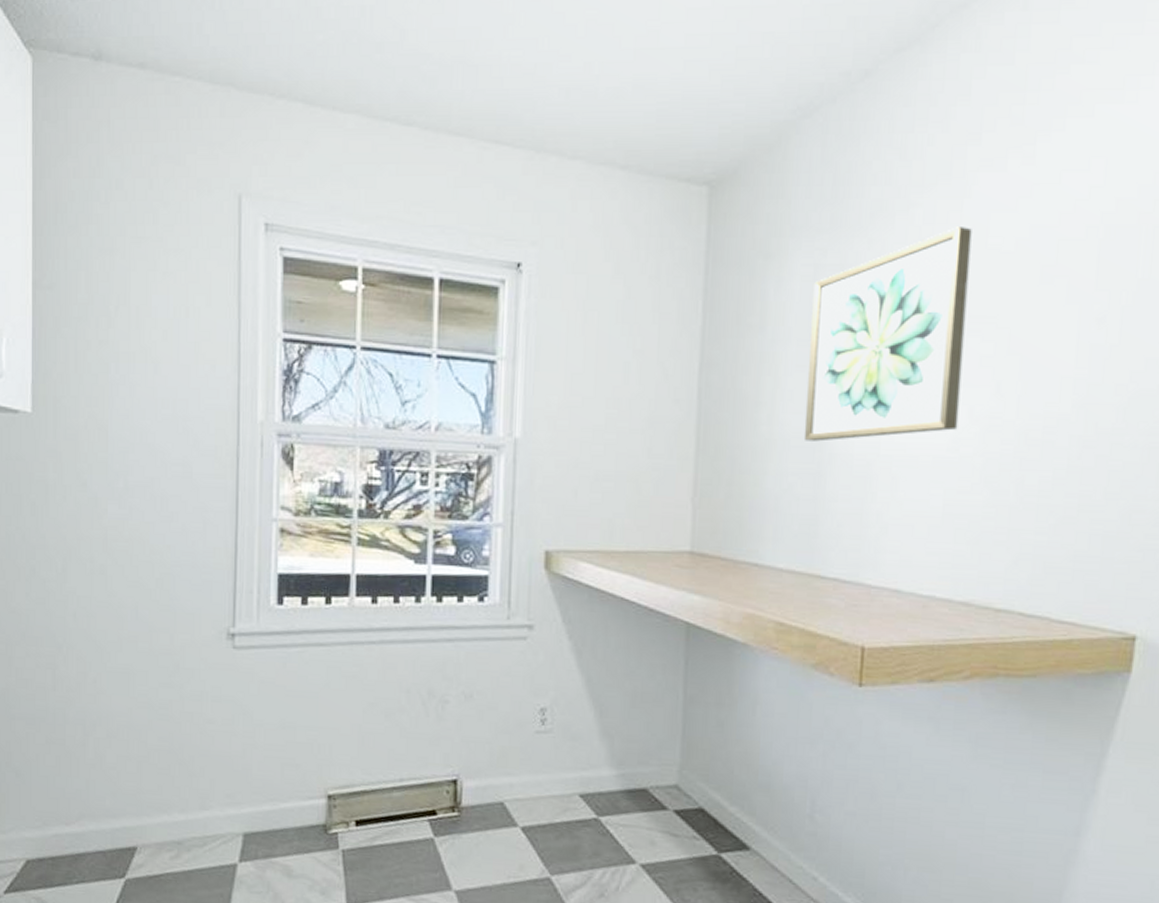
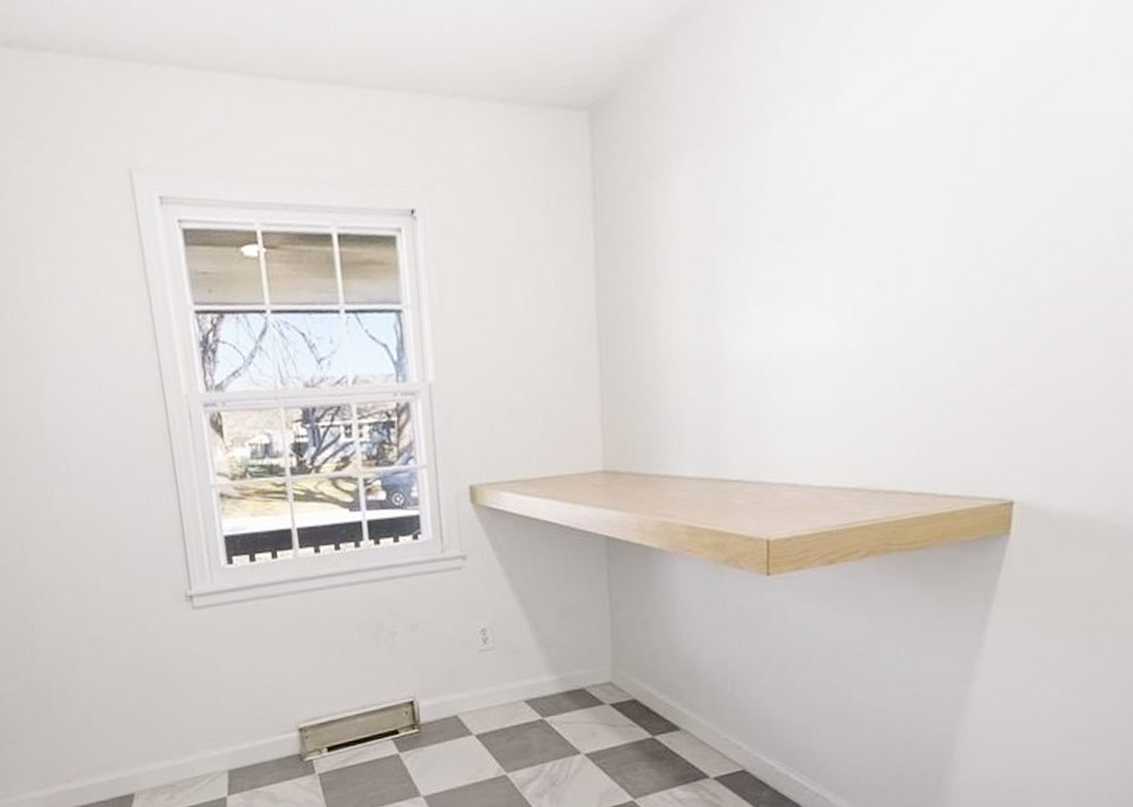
wall art: present [803,227,972,442] -> none [699,125,846,354]

